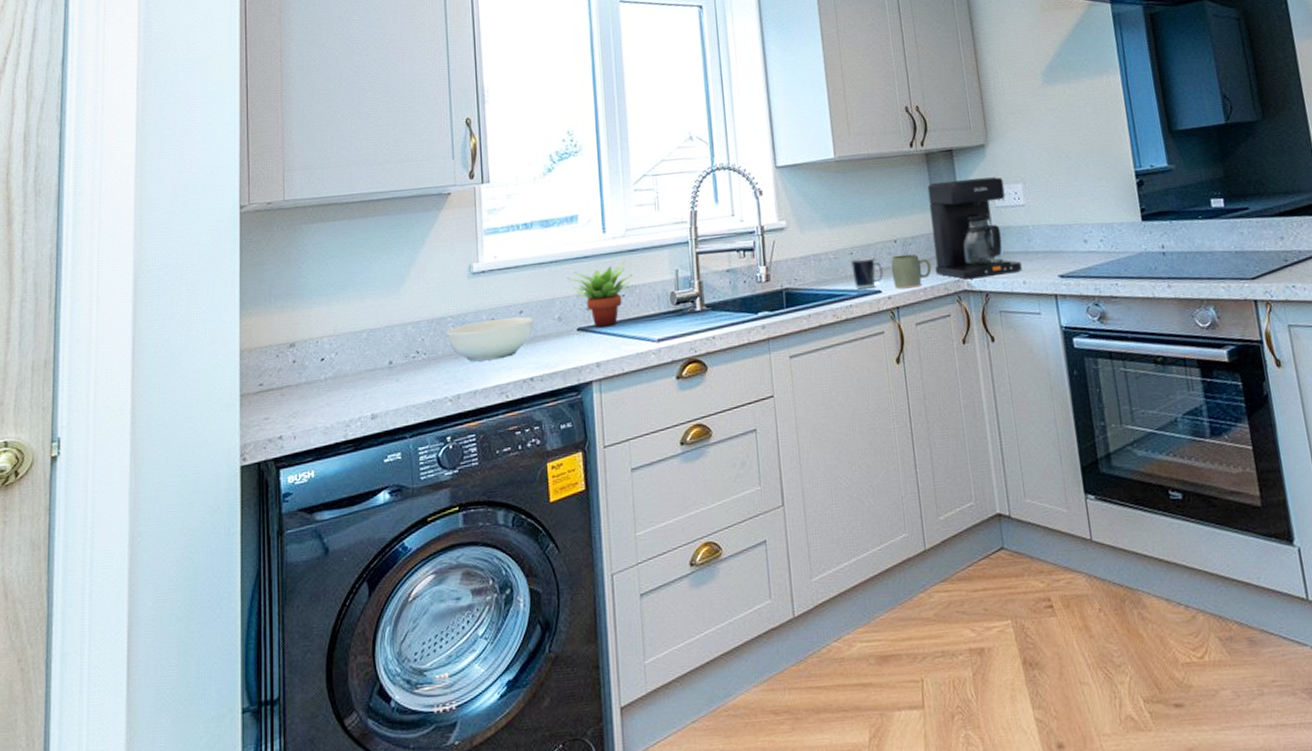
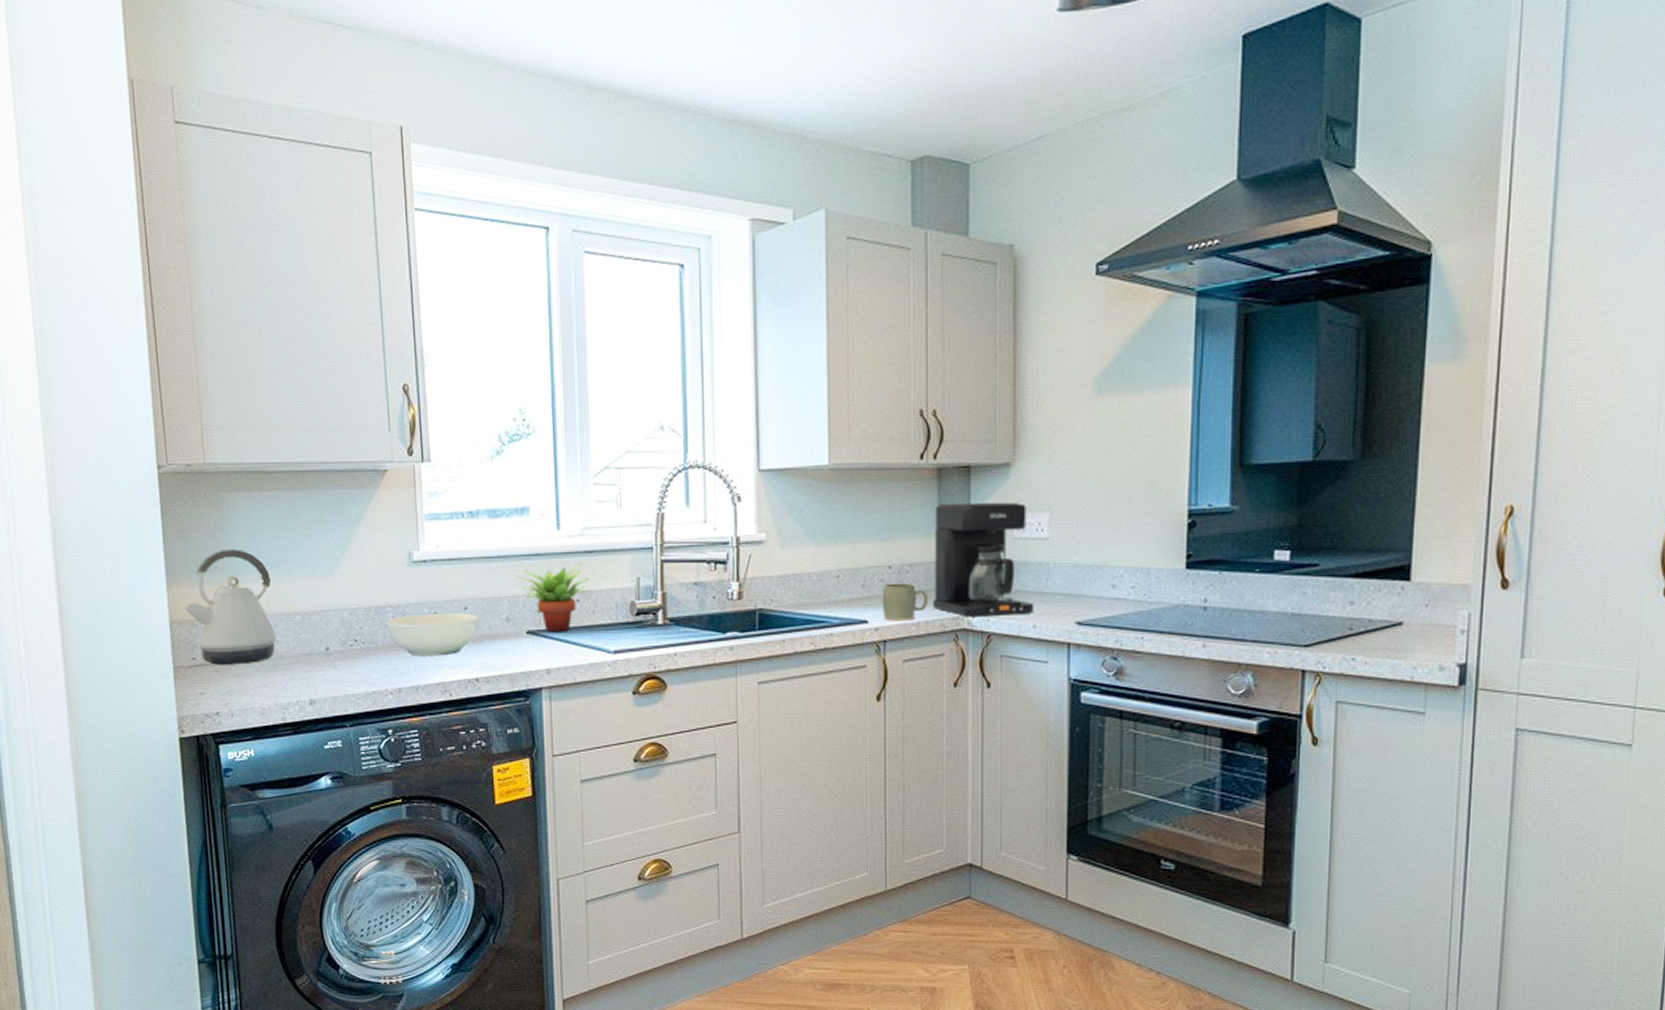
kettle: none [256,276,343,389] -> present [185,549,277,665]
mug: present [851,257,883,289] -> none [836,582,872,617]

